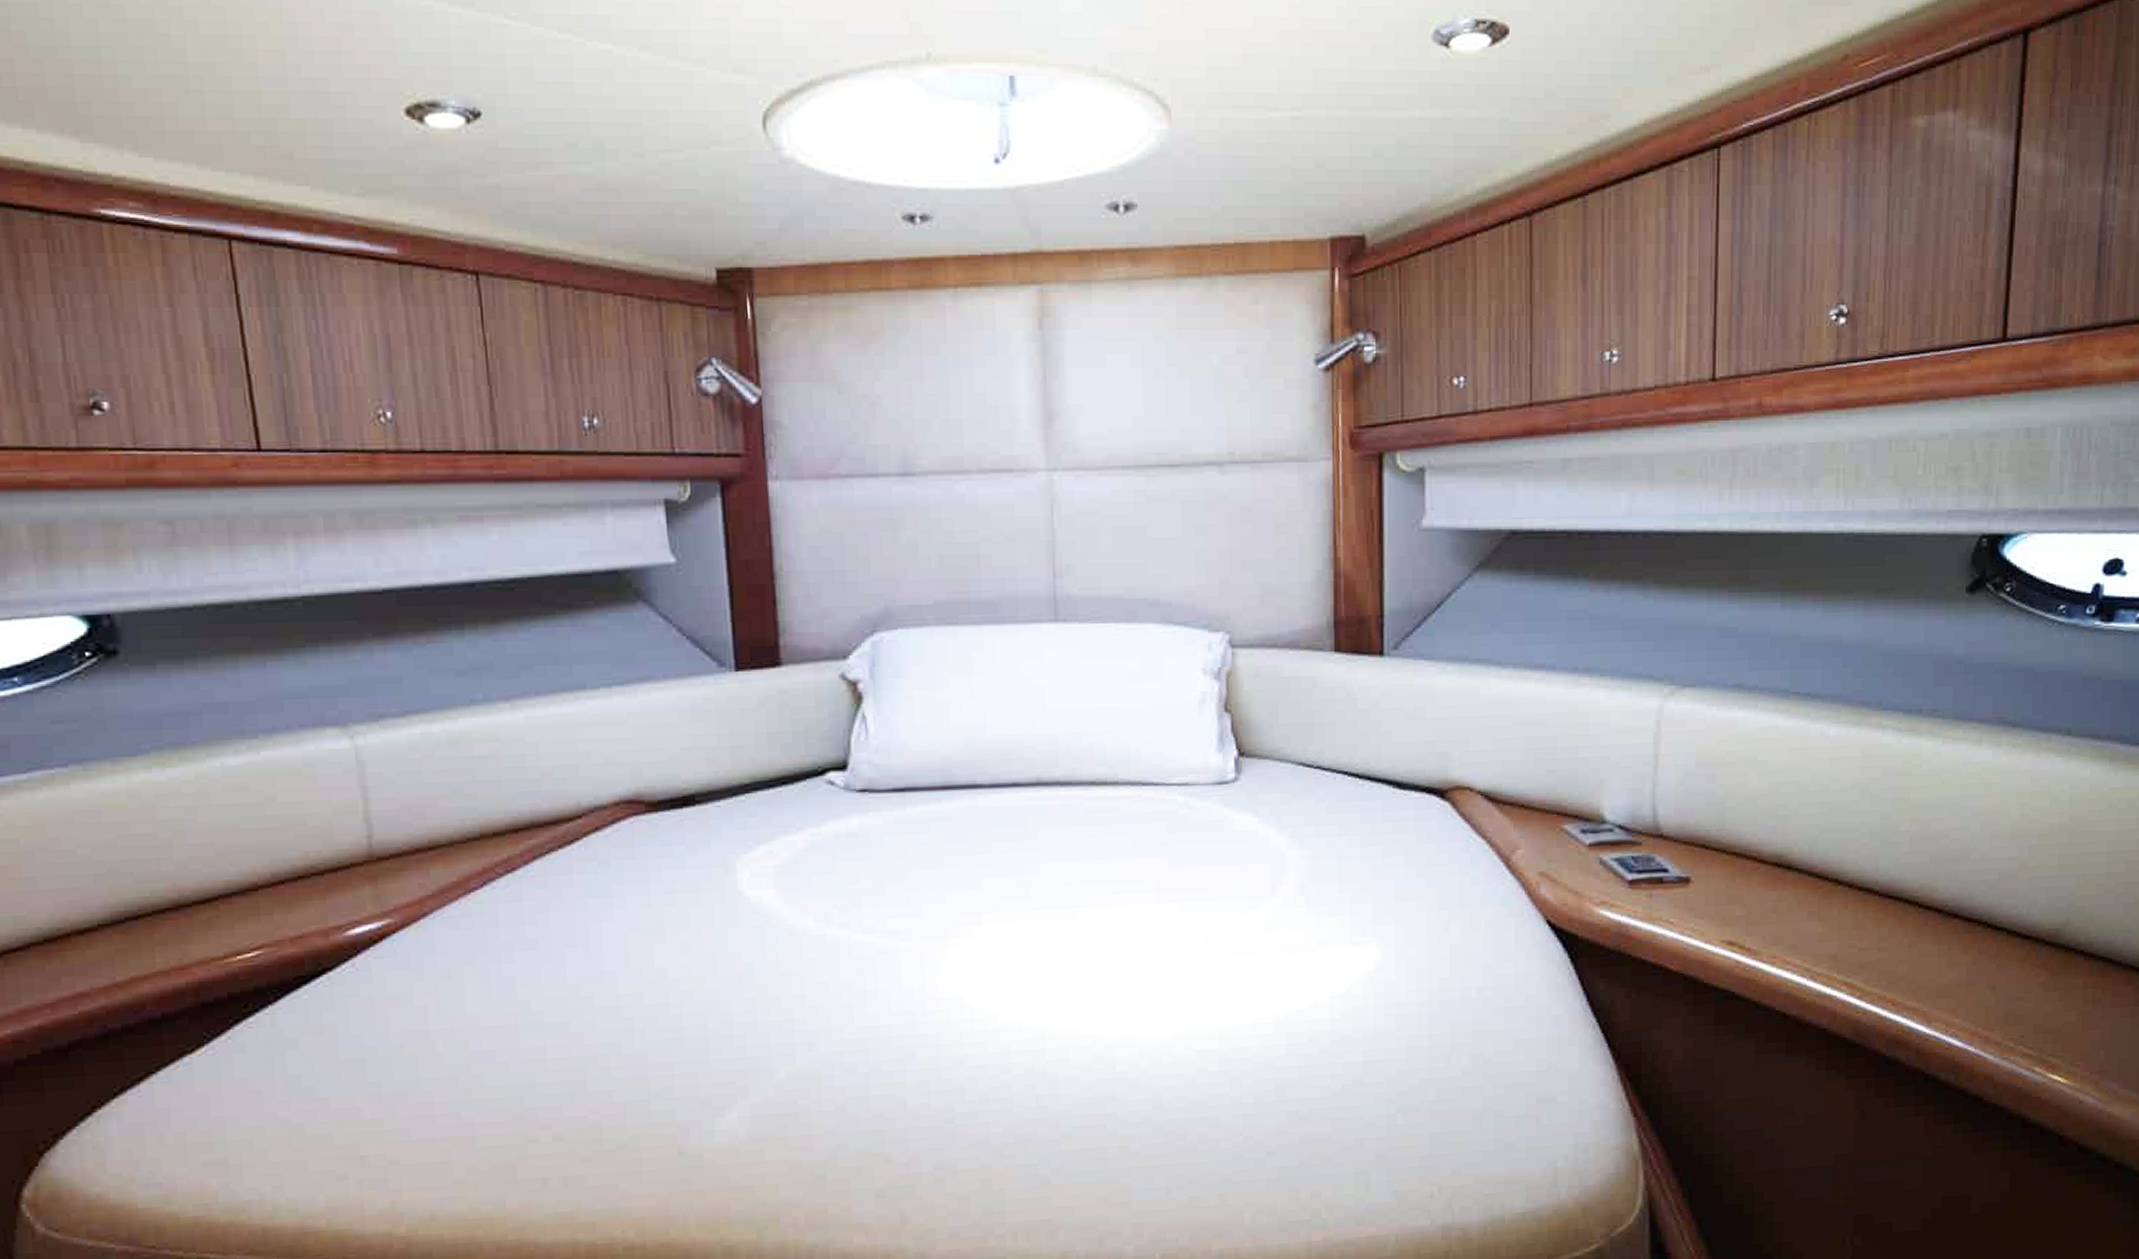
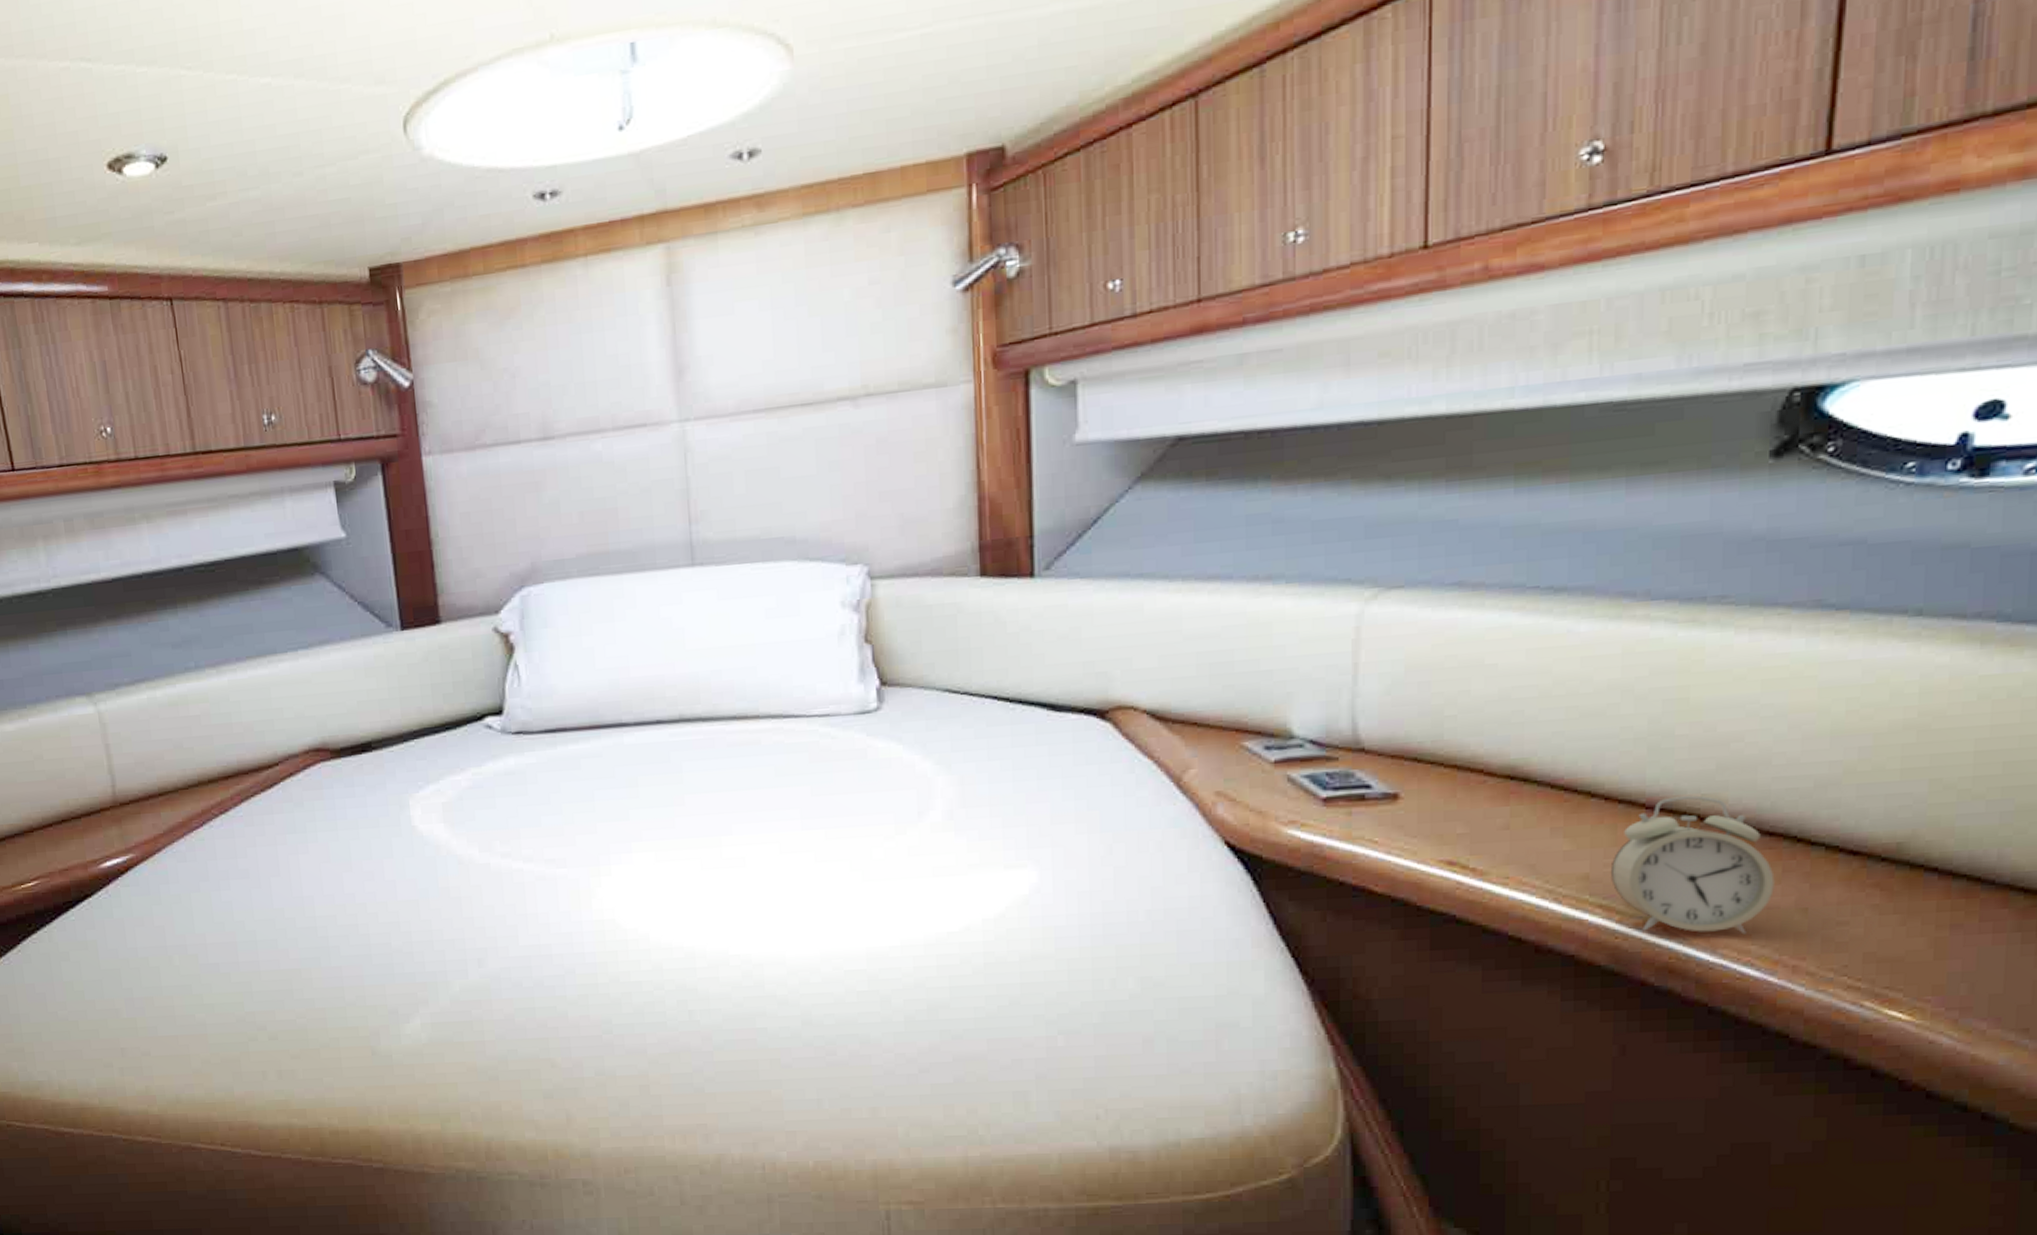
alarm clock: none [1854,885,1972,1009] -> present [1611,795,1775,935]

